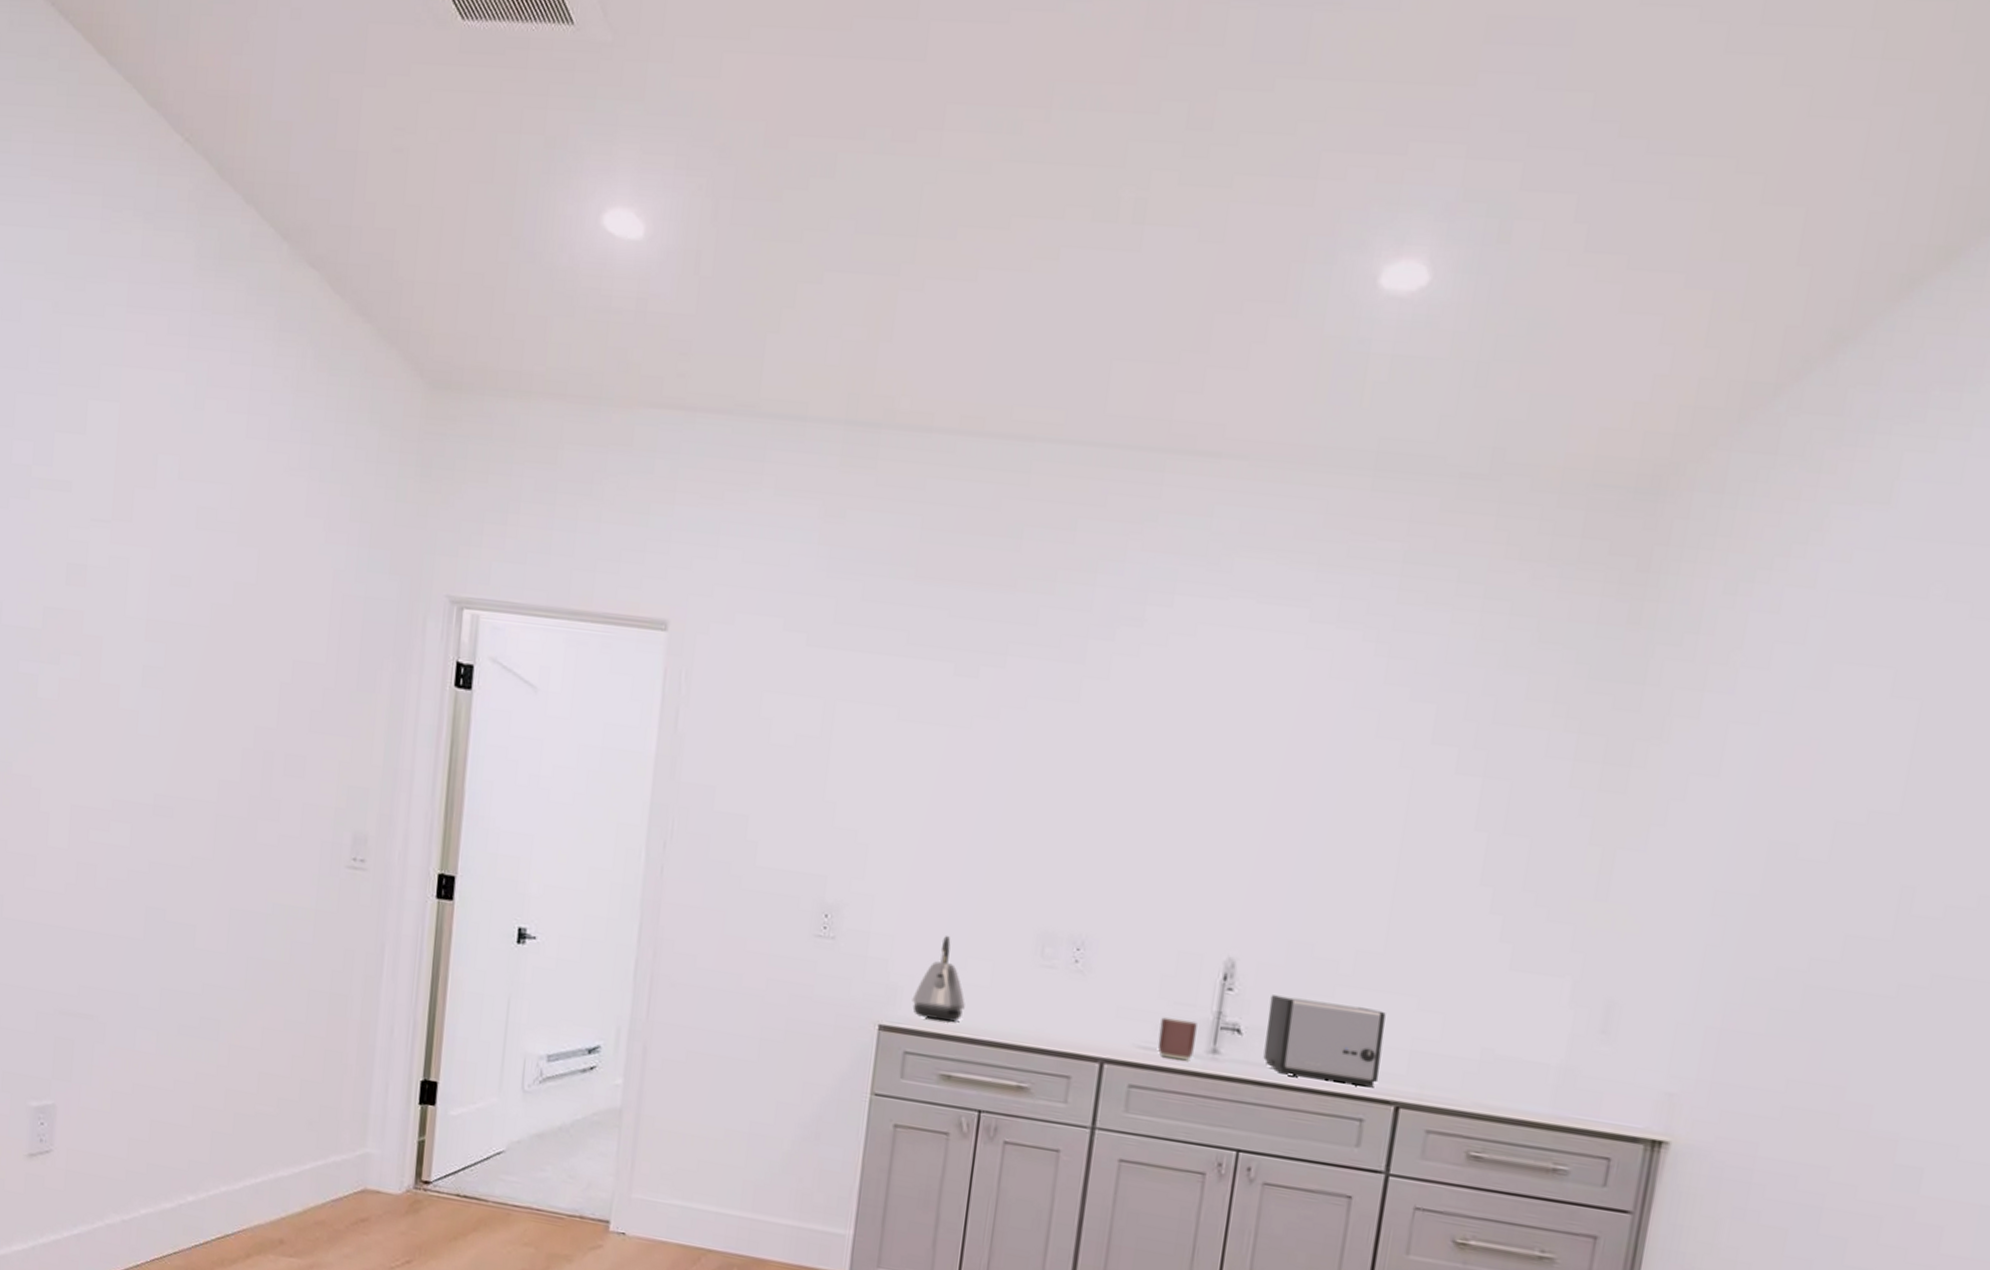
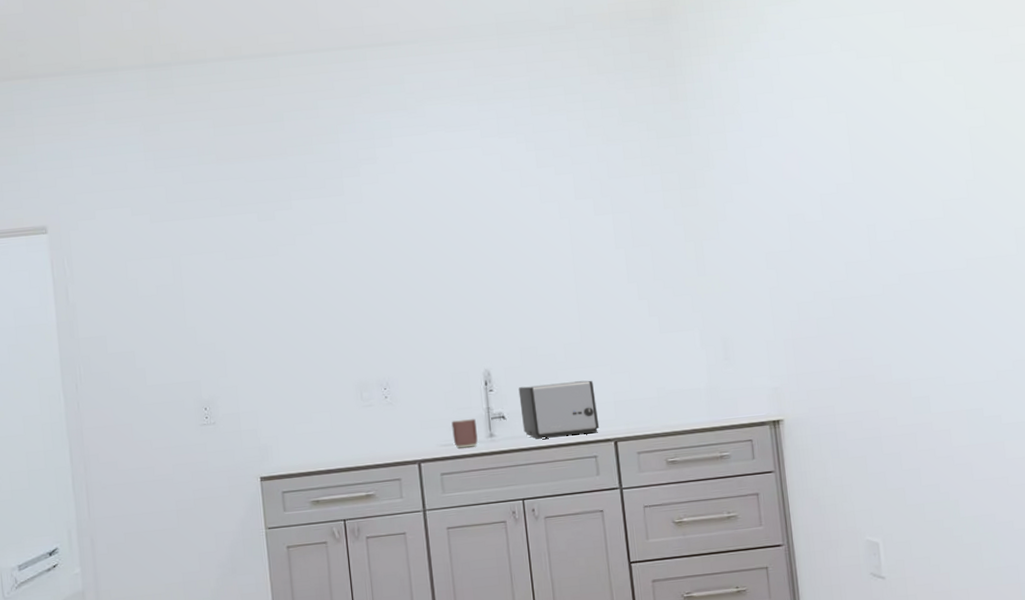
kettle: present [912,935,965,1022] -> none [279,401,317,464]

